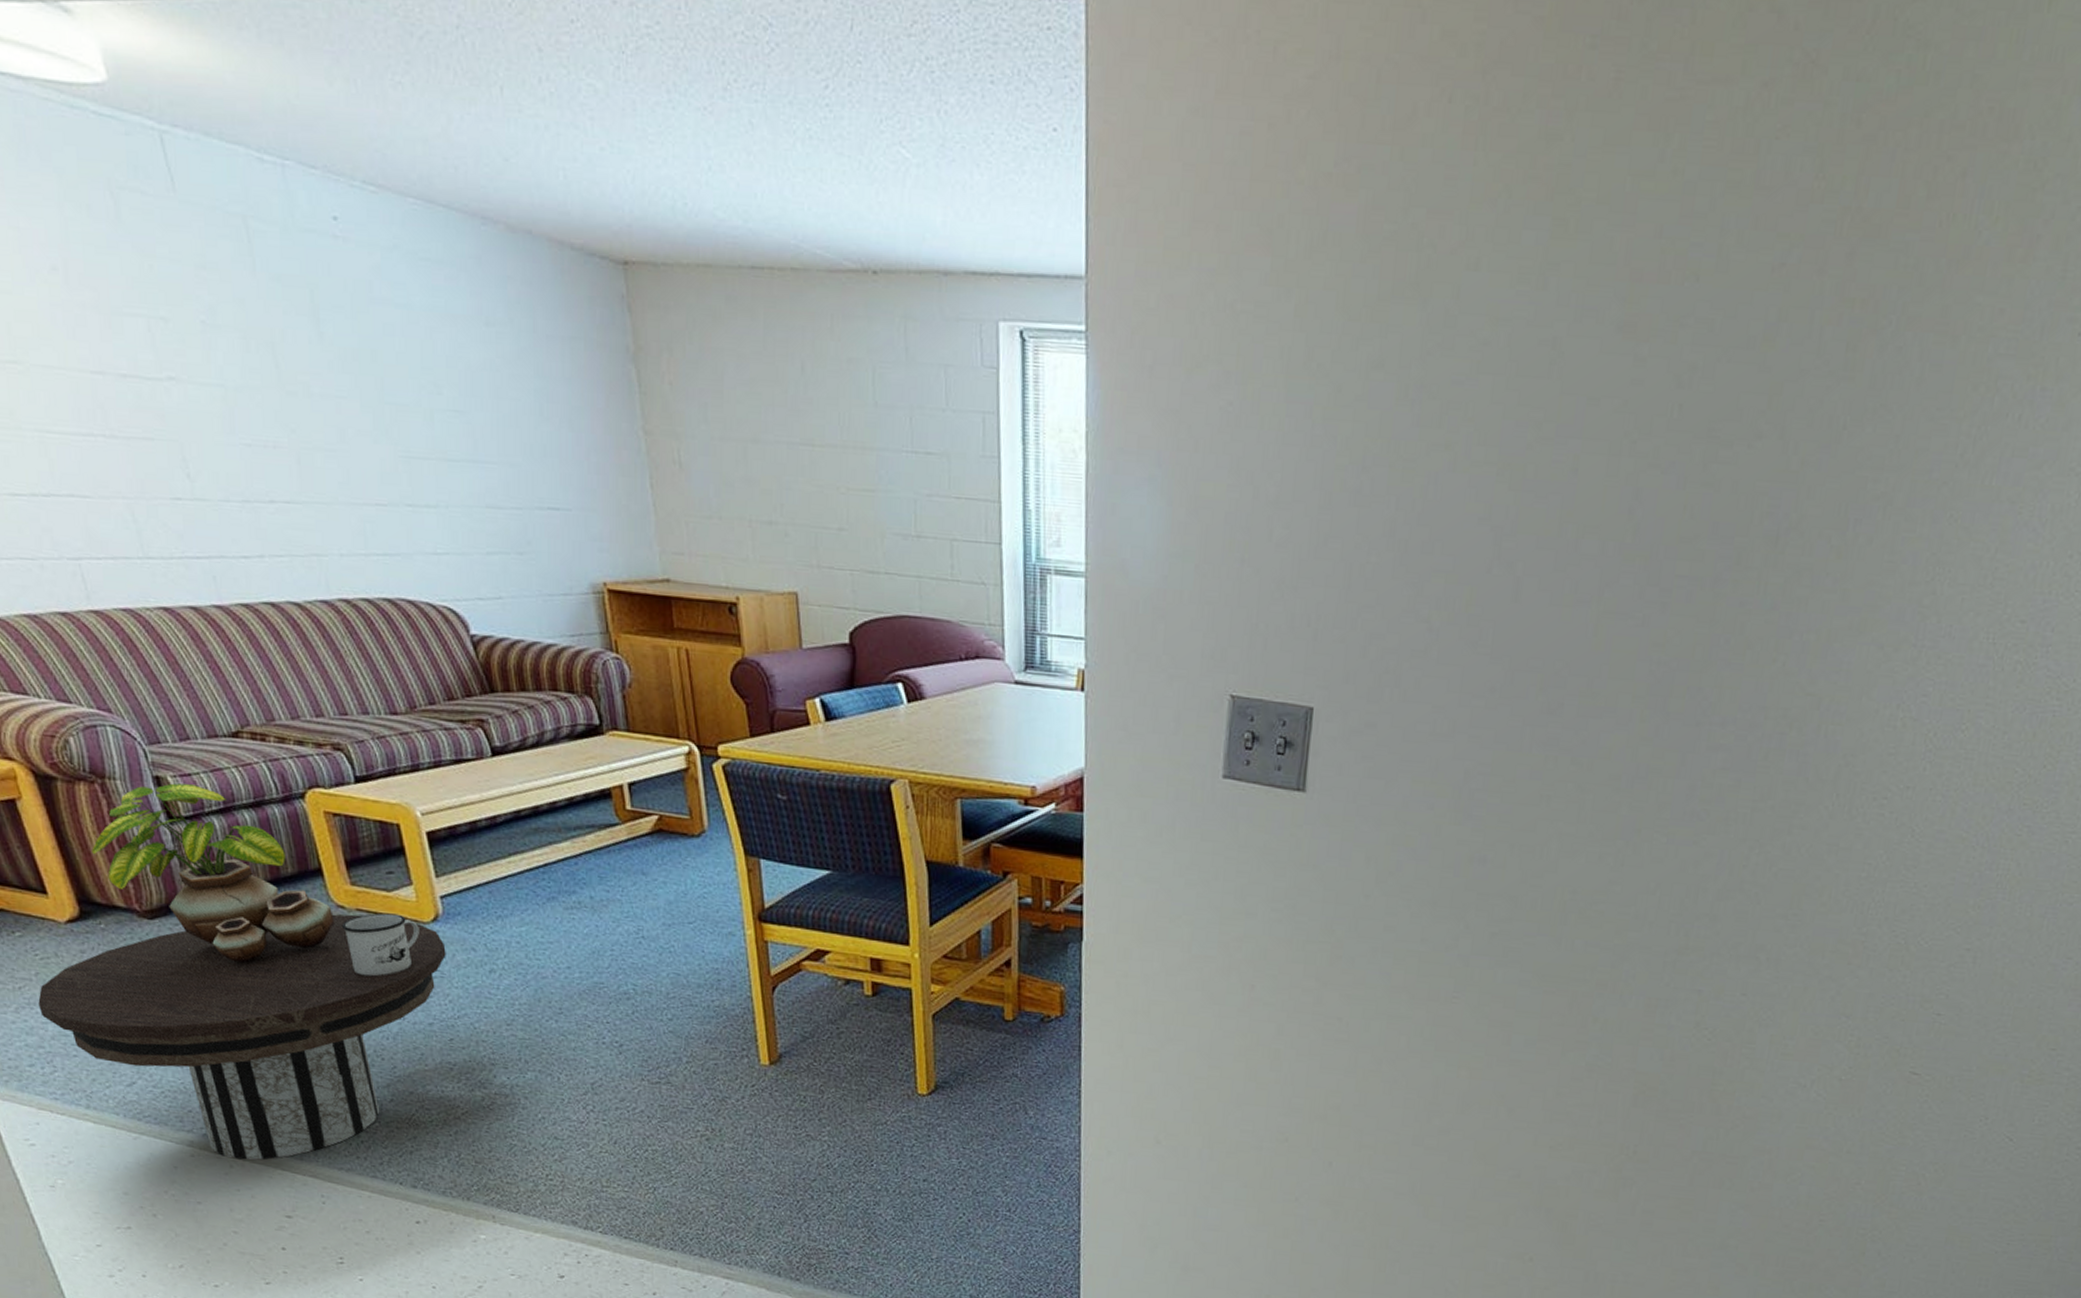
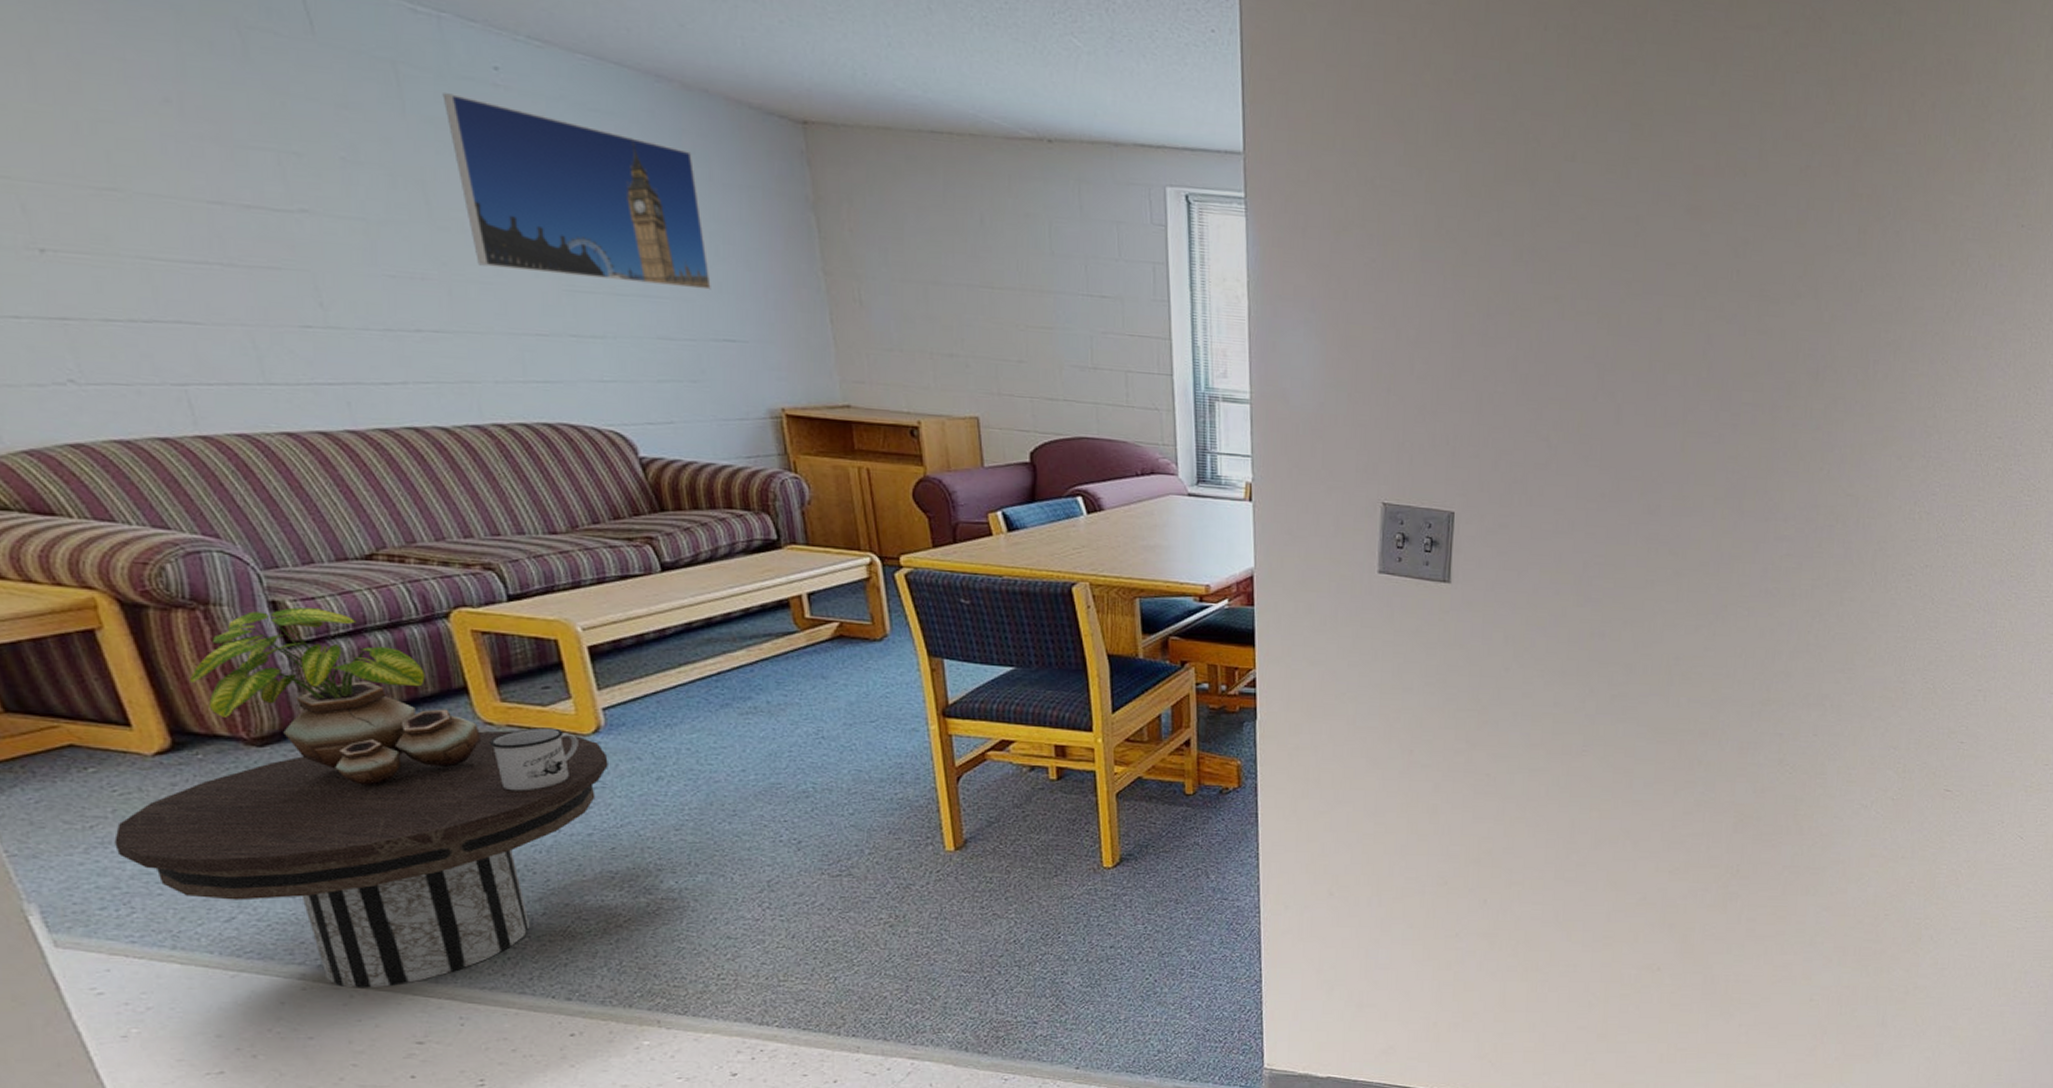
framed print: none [288,248,536,454] -> present [442,93,711,290]

